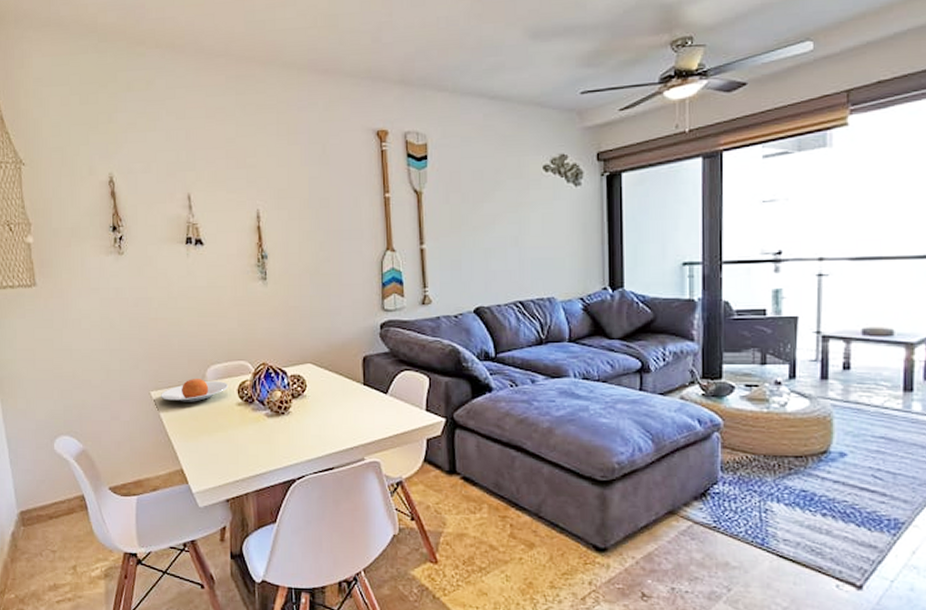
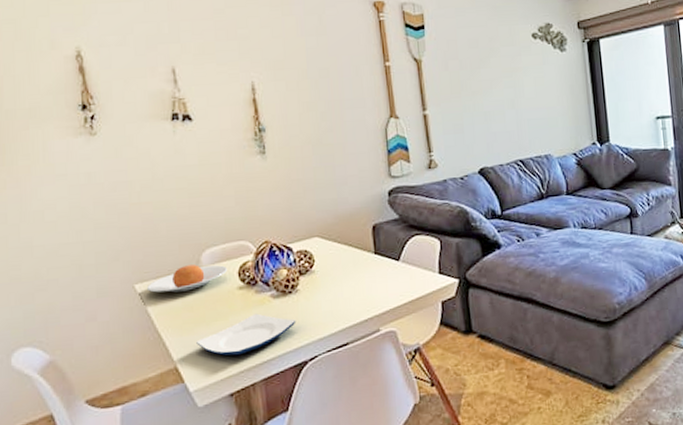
plate: none [200,429,287,465] -> present [196,313,297,356]

